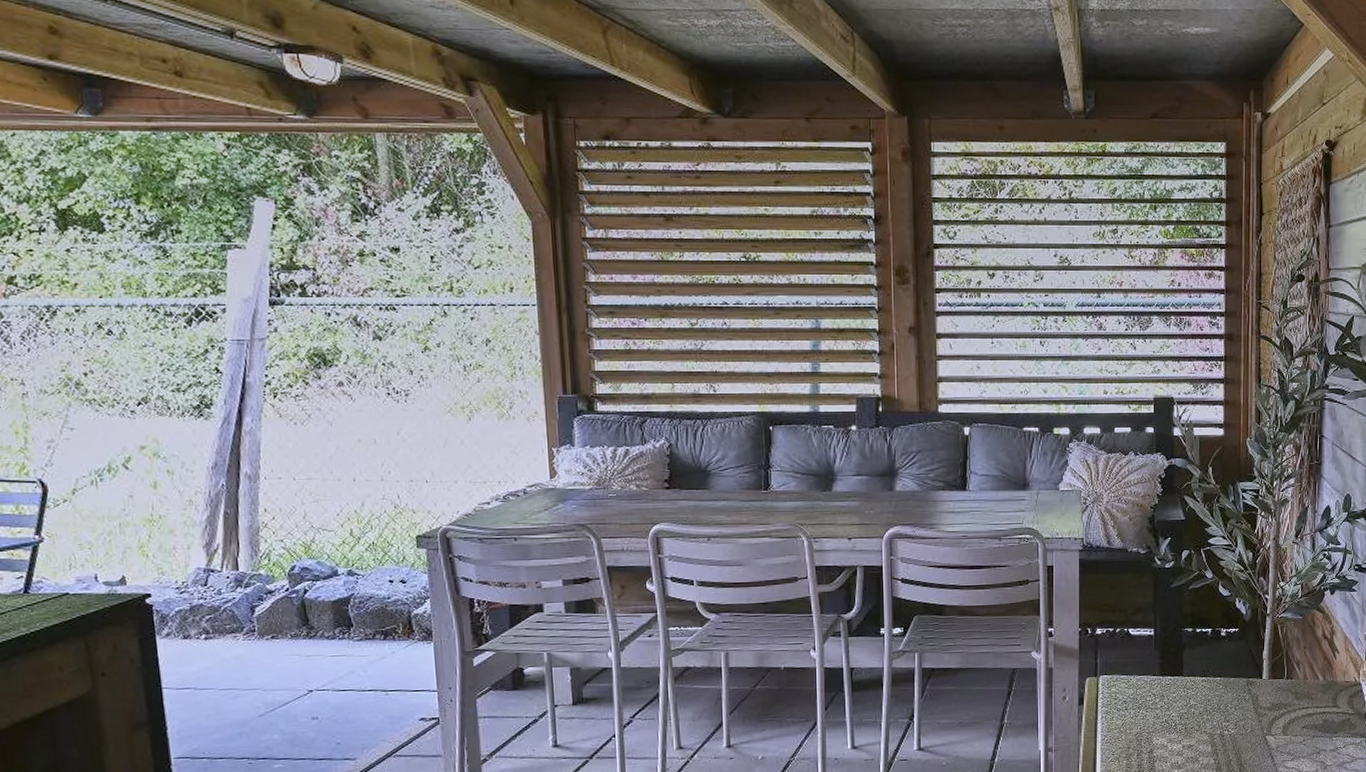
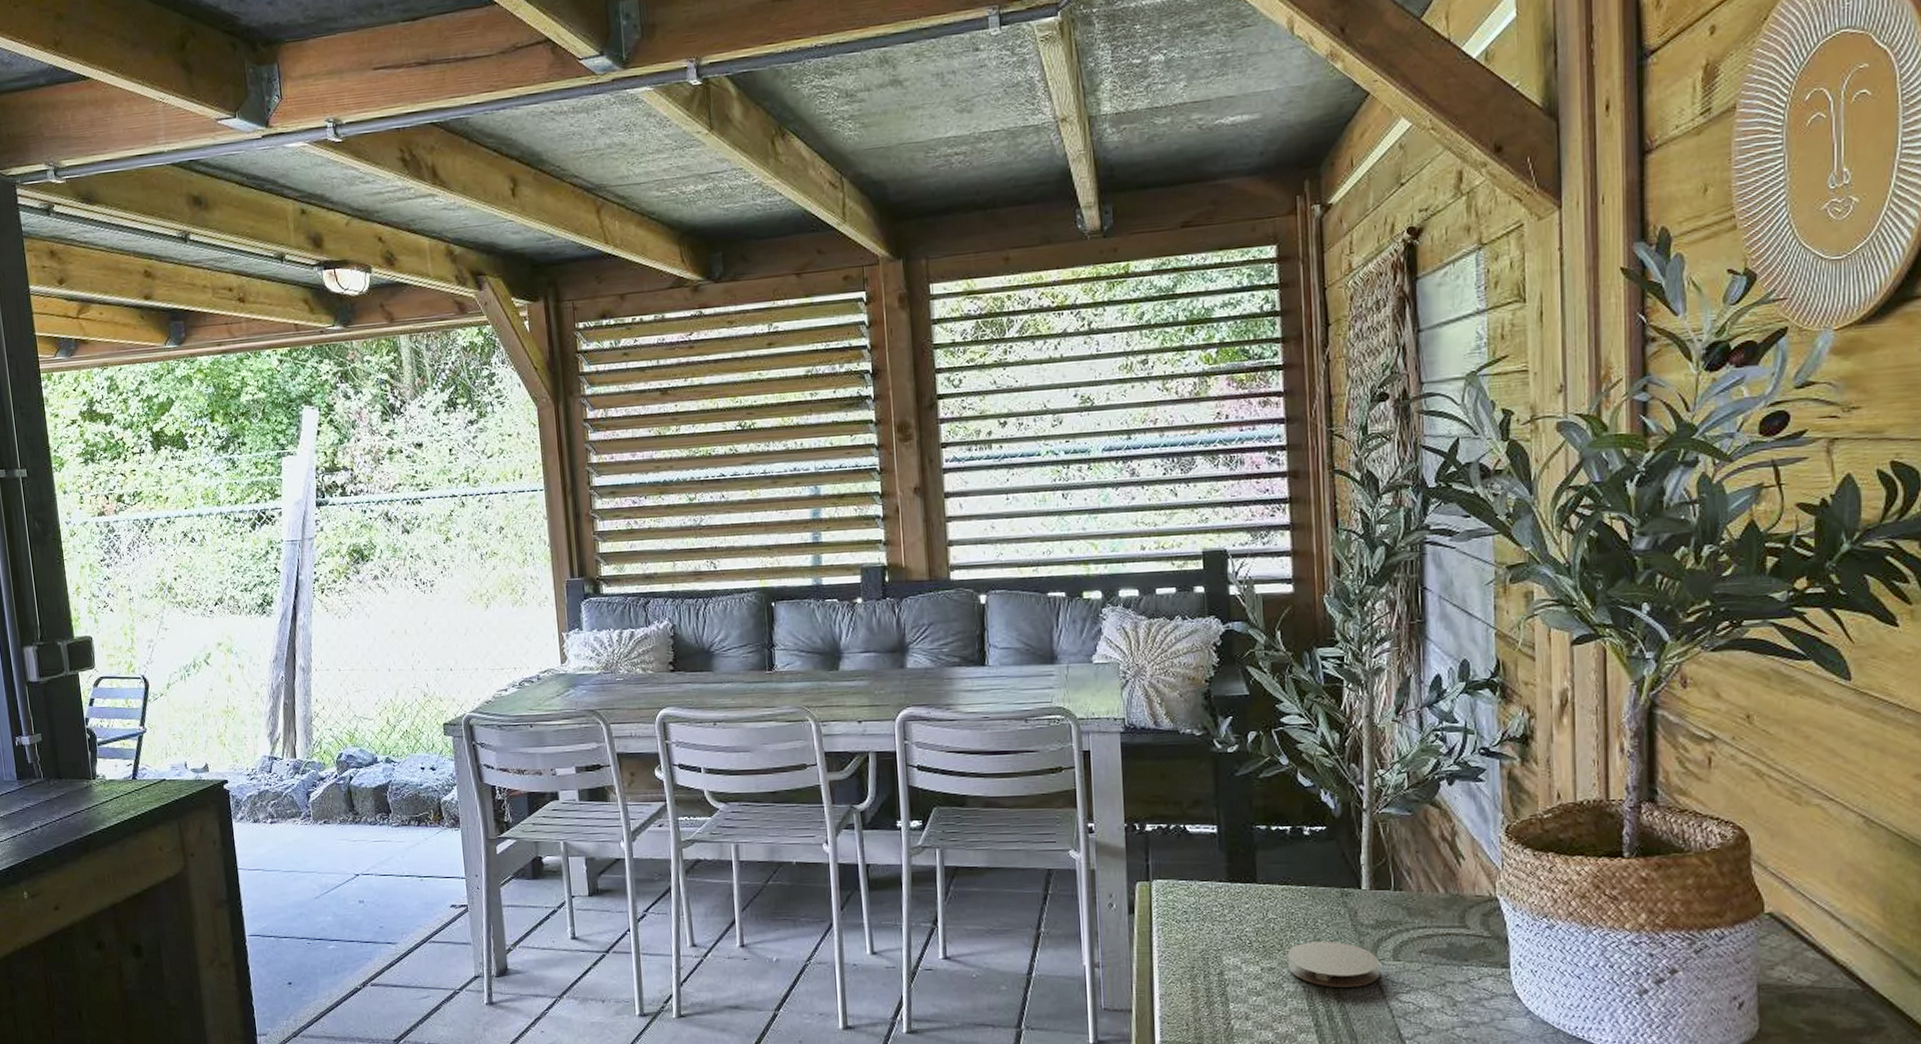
coaster: none [1203,722,1272,759] -> present [1287,941,1380,987]

